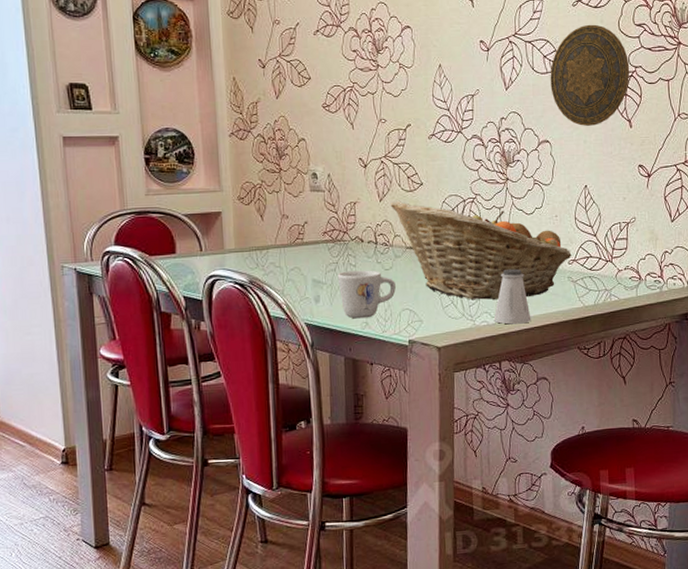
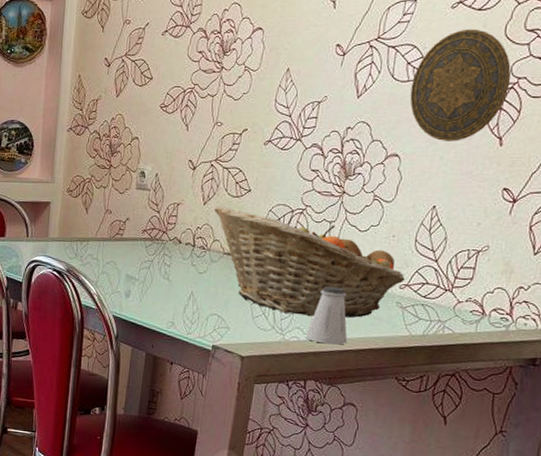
mug: present [337,270,396,319] -> none [150,270,207,318]

